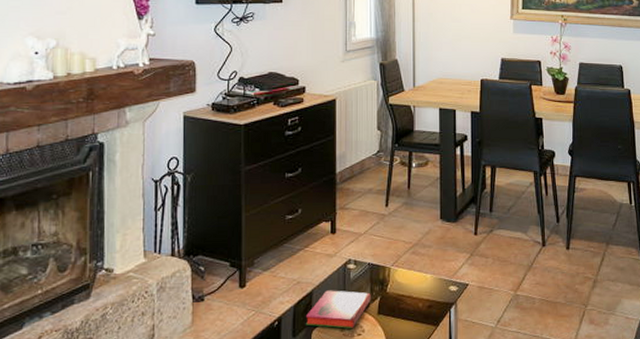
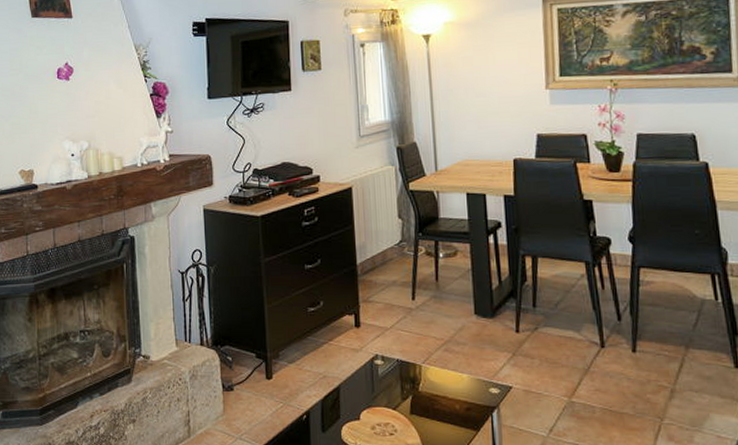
hardback book: present [306,290,371,329] -> none [335,386,402,428]

